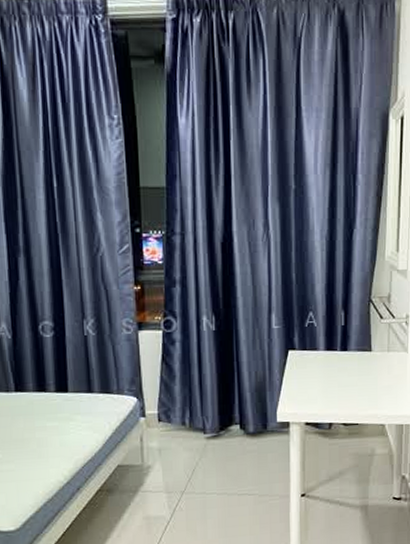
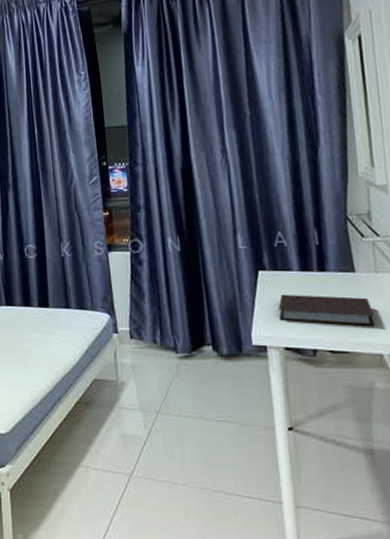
notebook: none [303,372,383,400] -> present [278,294,375,326]

